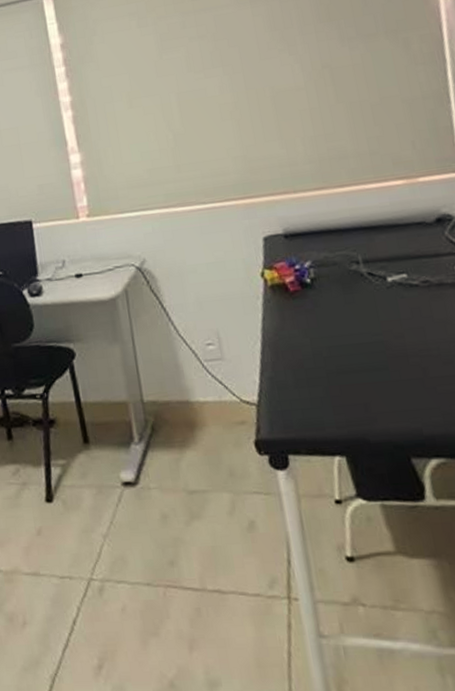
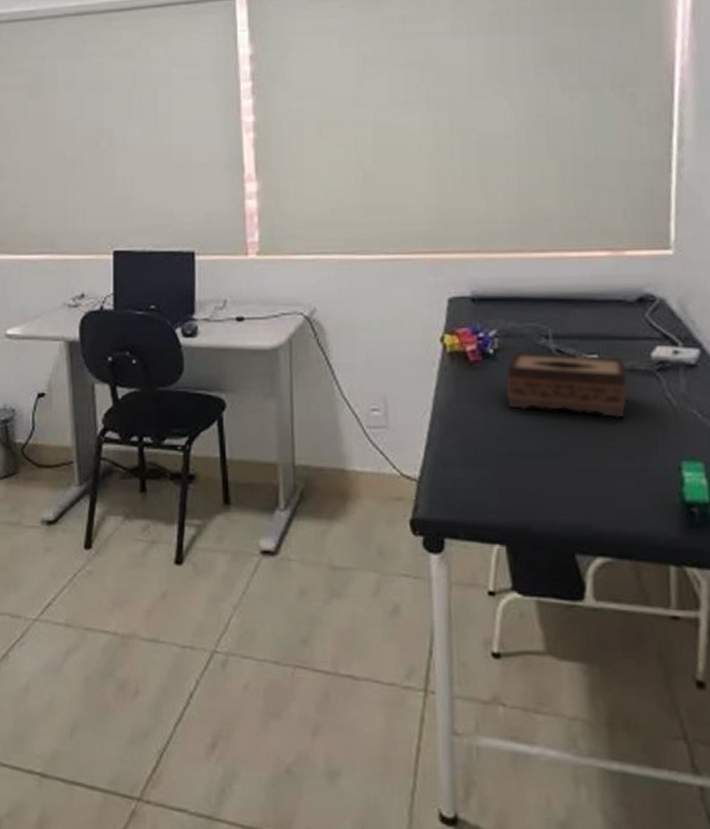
tissue box: none [324,273,440,331] -> present [505,352,628,418]

